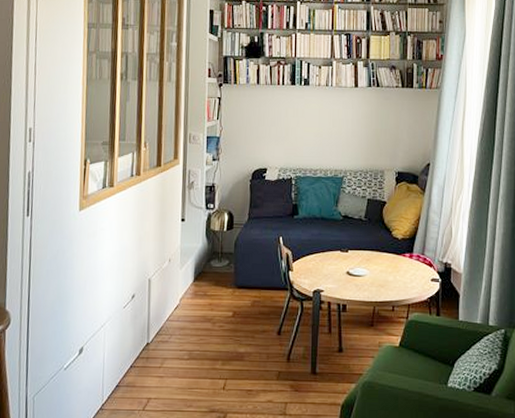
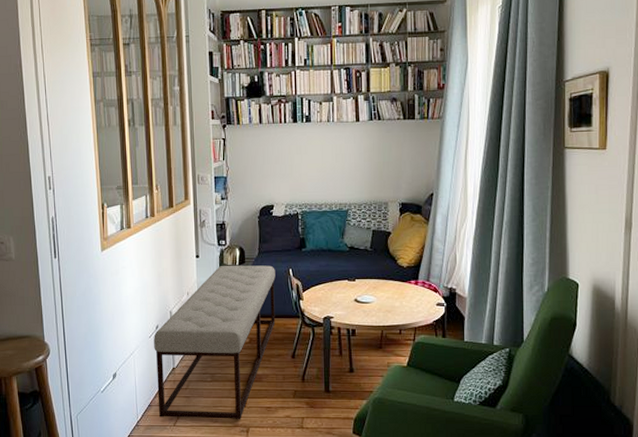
bench: none [127,230,265,405] -> present [154,265,276,420]

